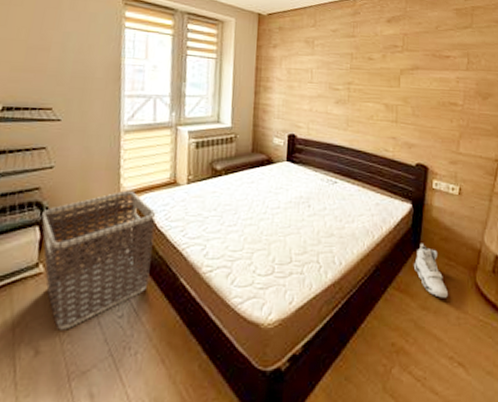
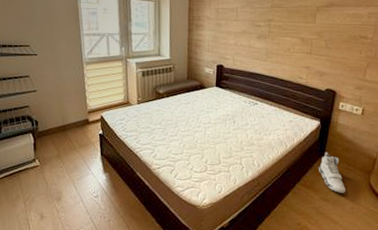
clothes hamper: present [41,190,156,330] -> none [33,108,116,204]

